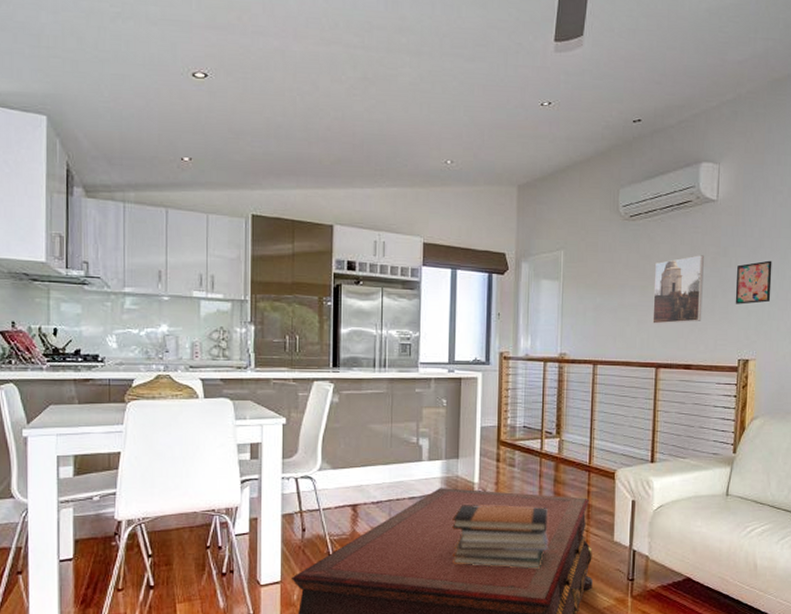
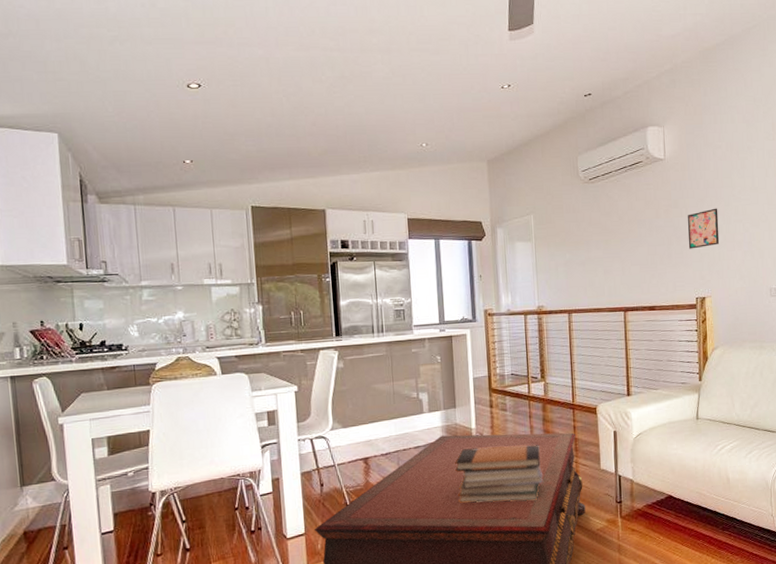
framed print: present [652,255,704,324] -> none [614,208,661,273]

